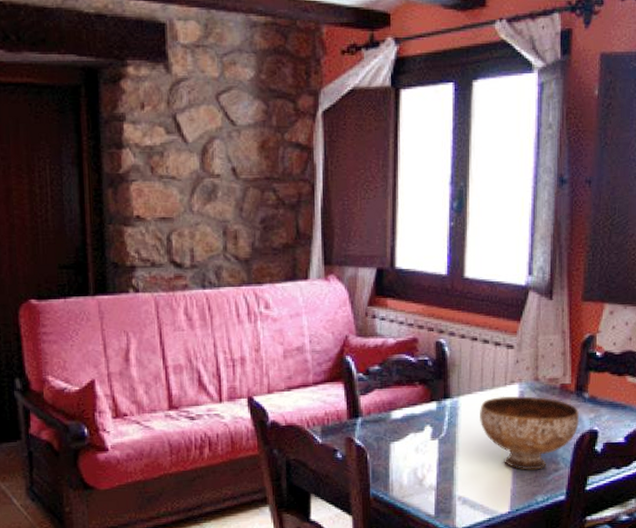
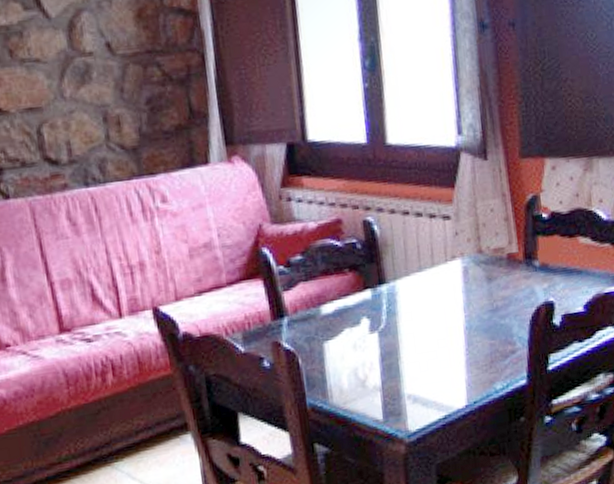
bowl: present [480,396,580,470] -> none [421,270,533,356]

